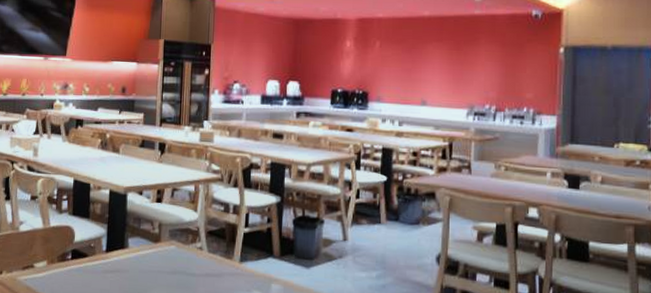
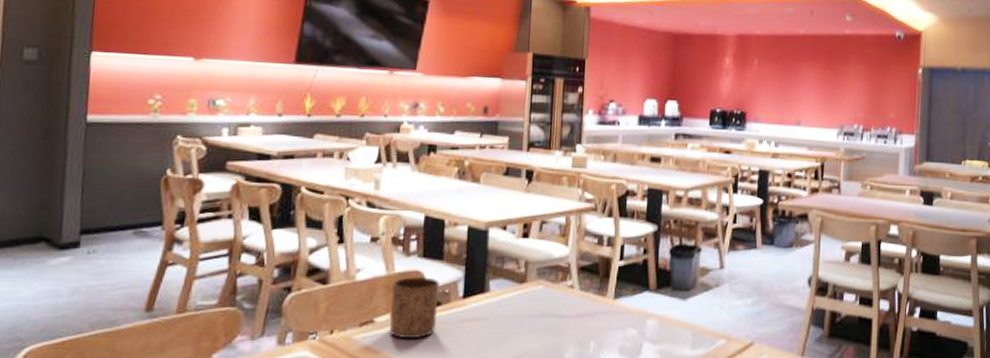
cup: none [46,231,87,284] -> present [390,276,441,339]

